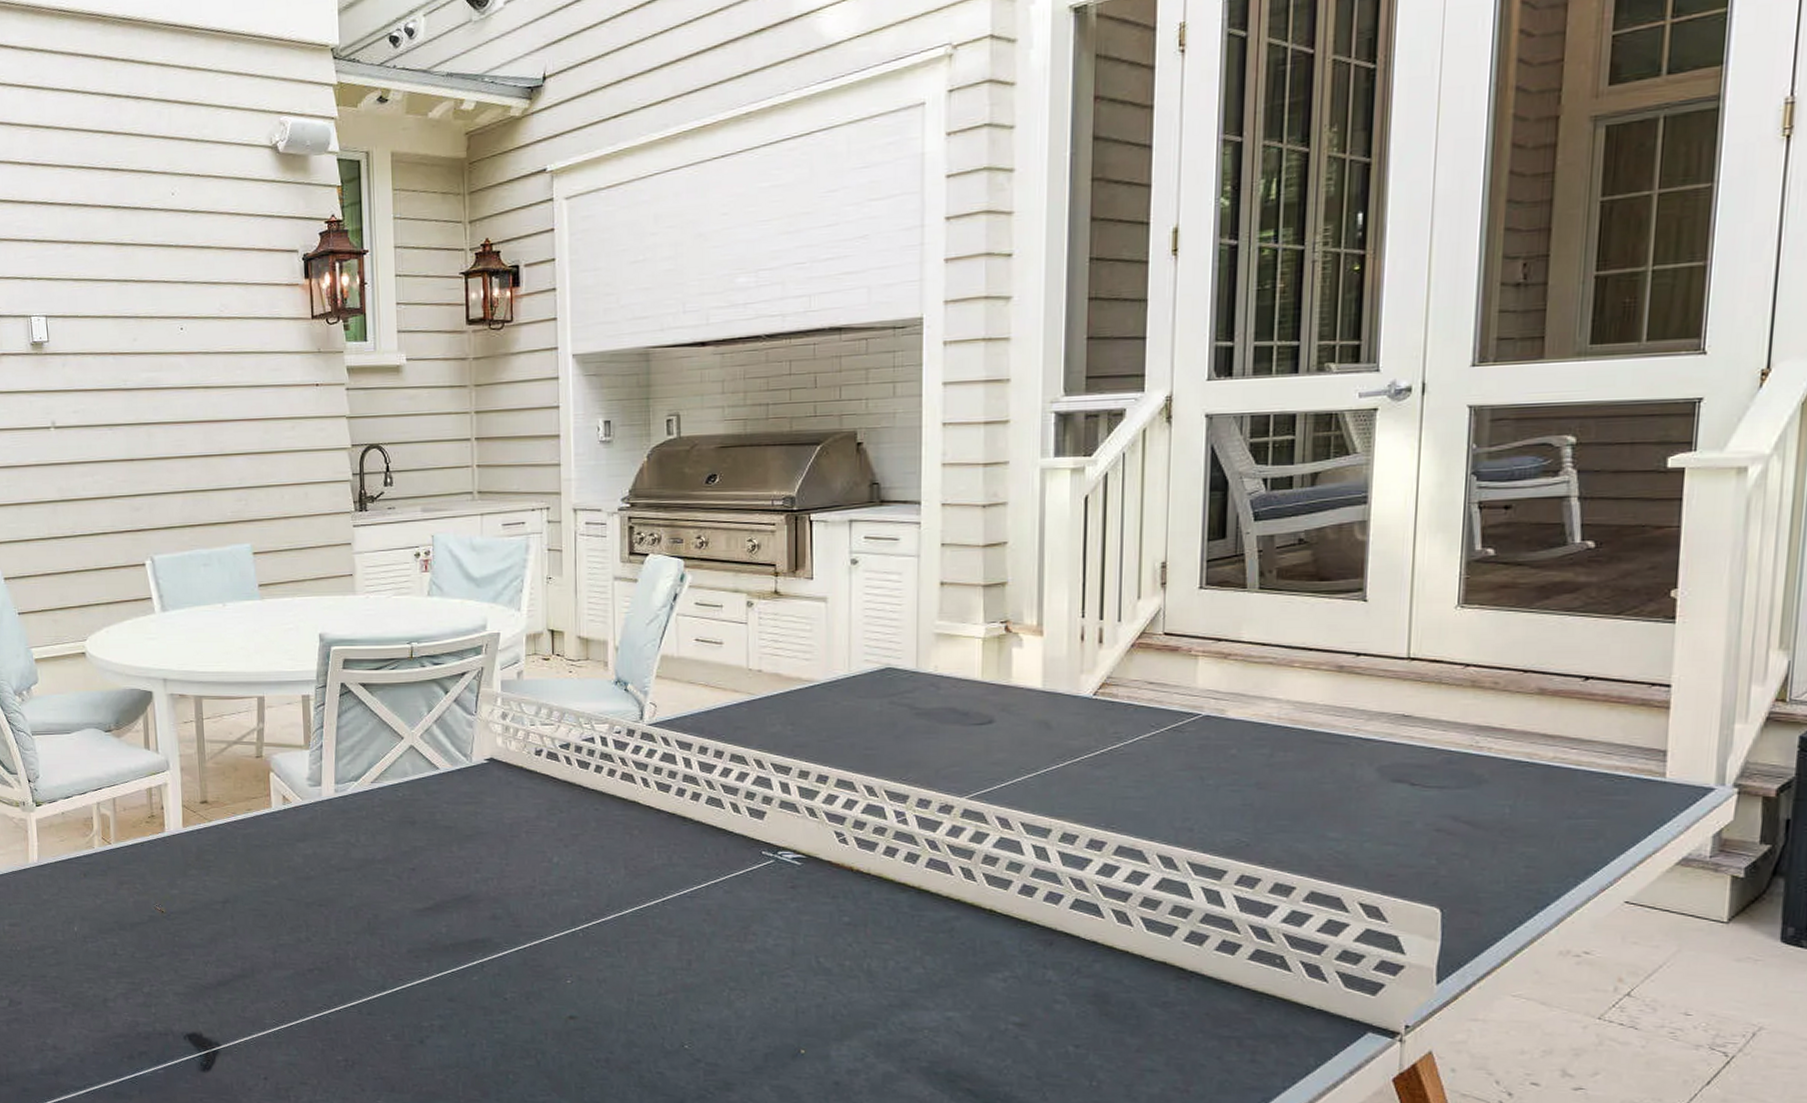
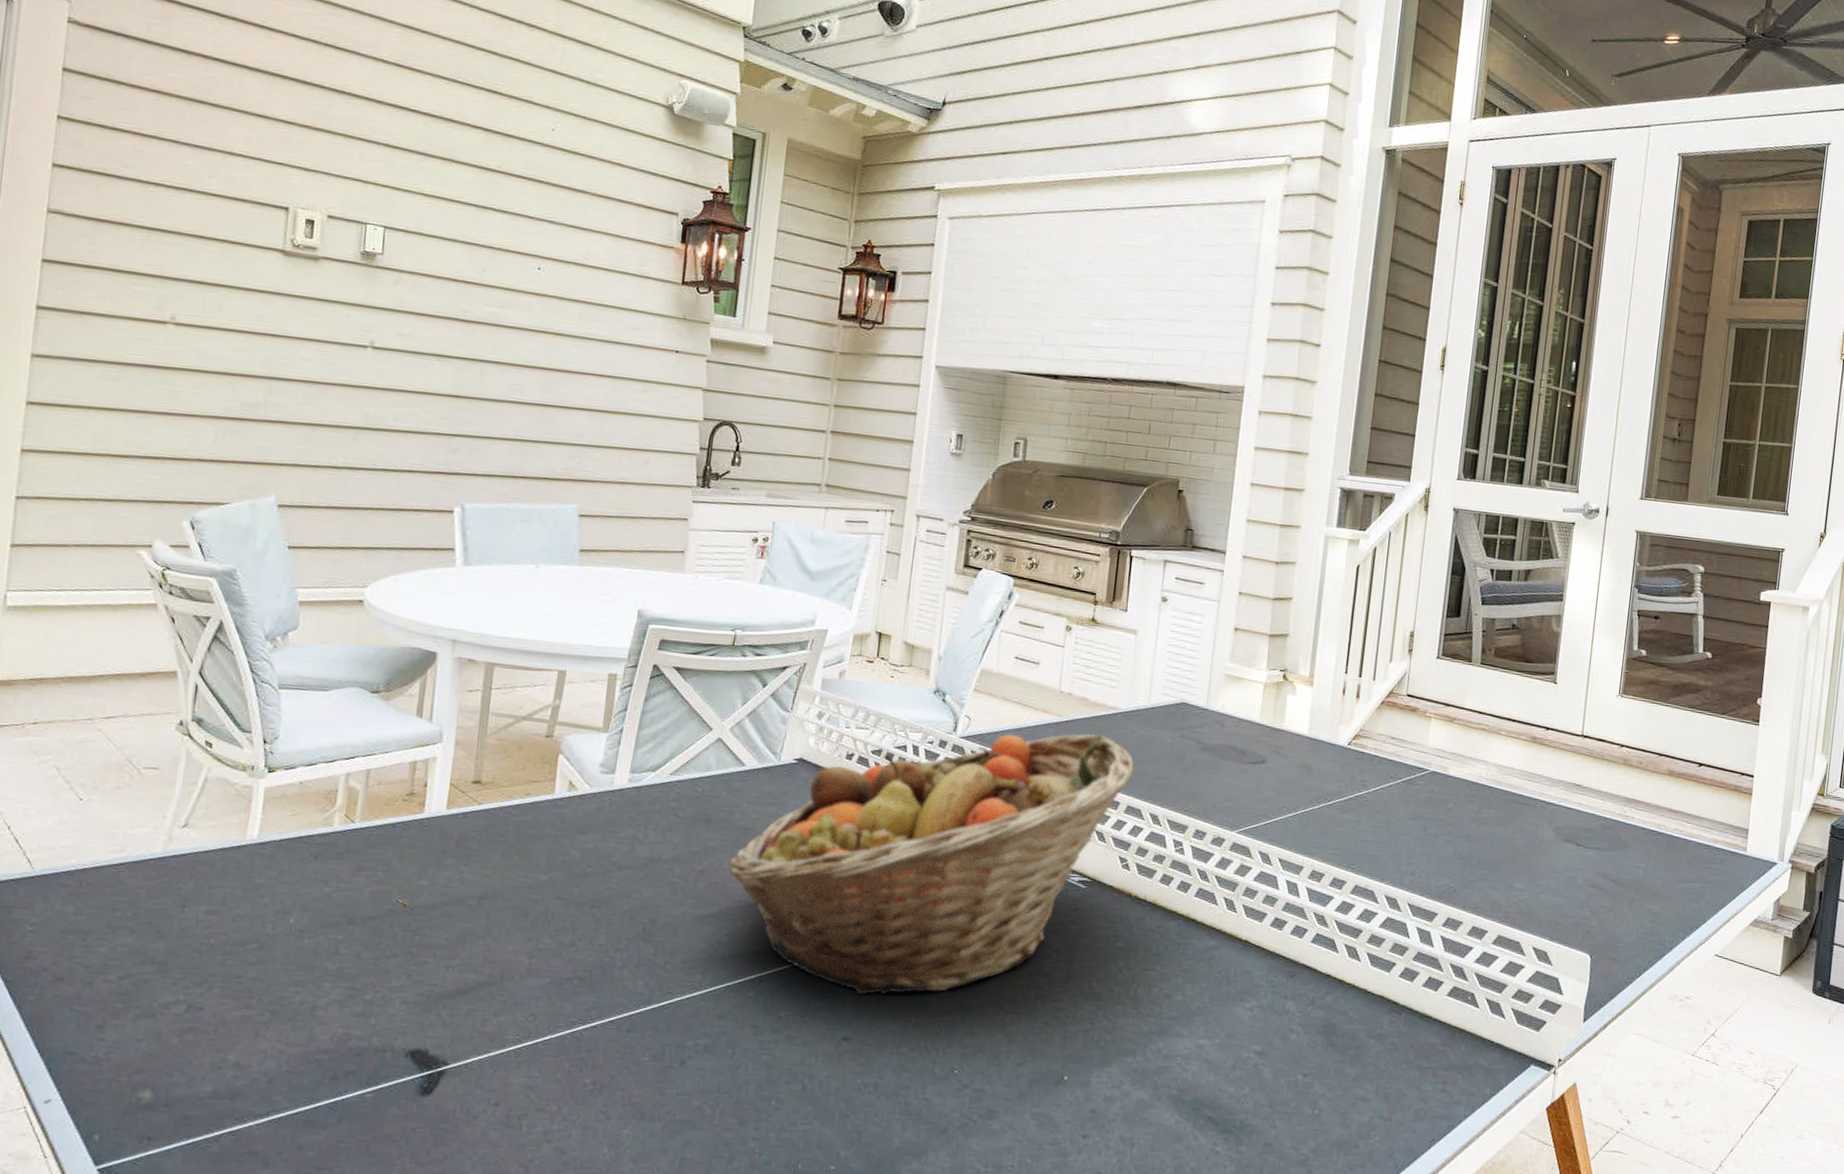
fruit basket: none [437,709,841,977] -> present [729,733,1135,995]

